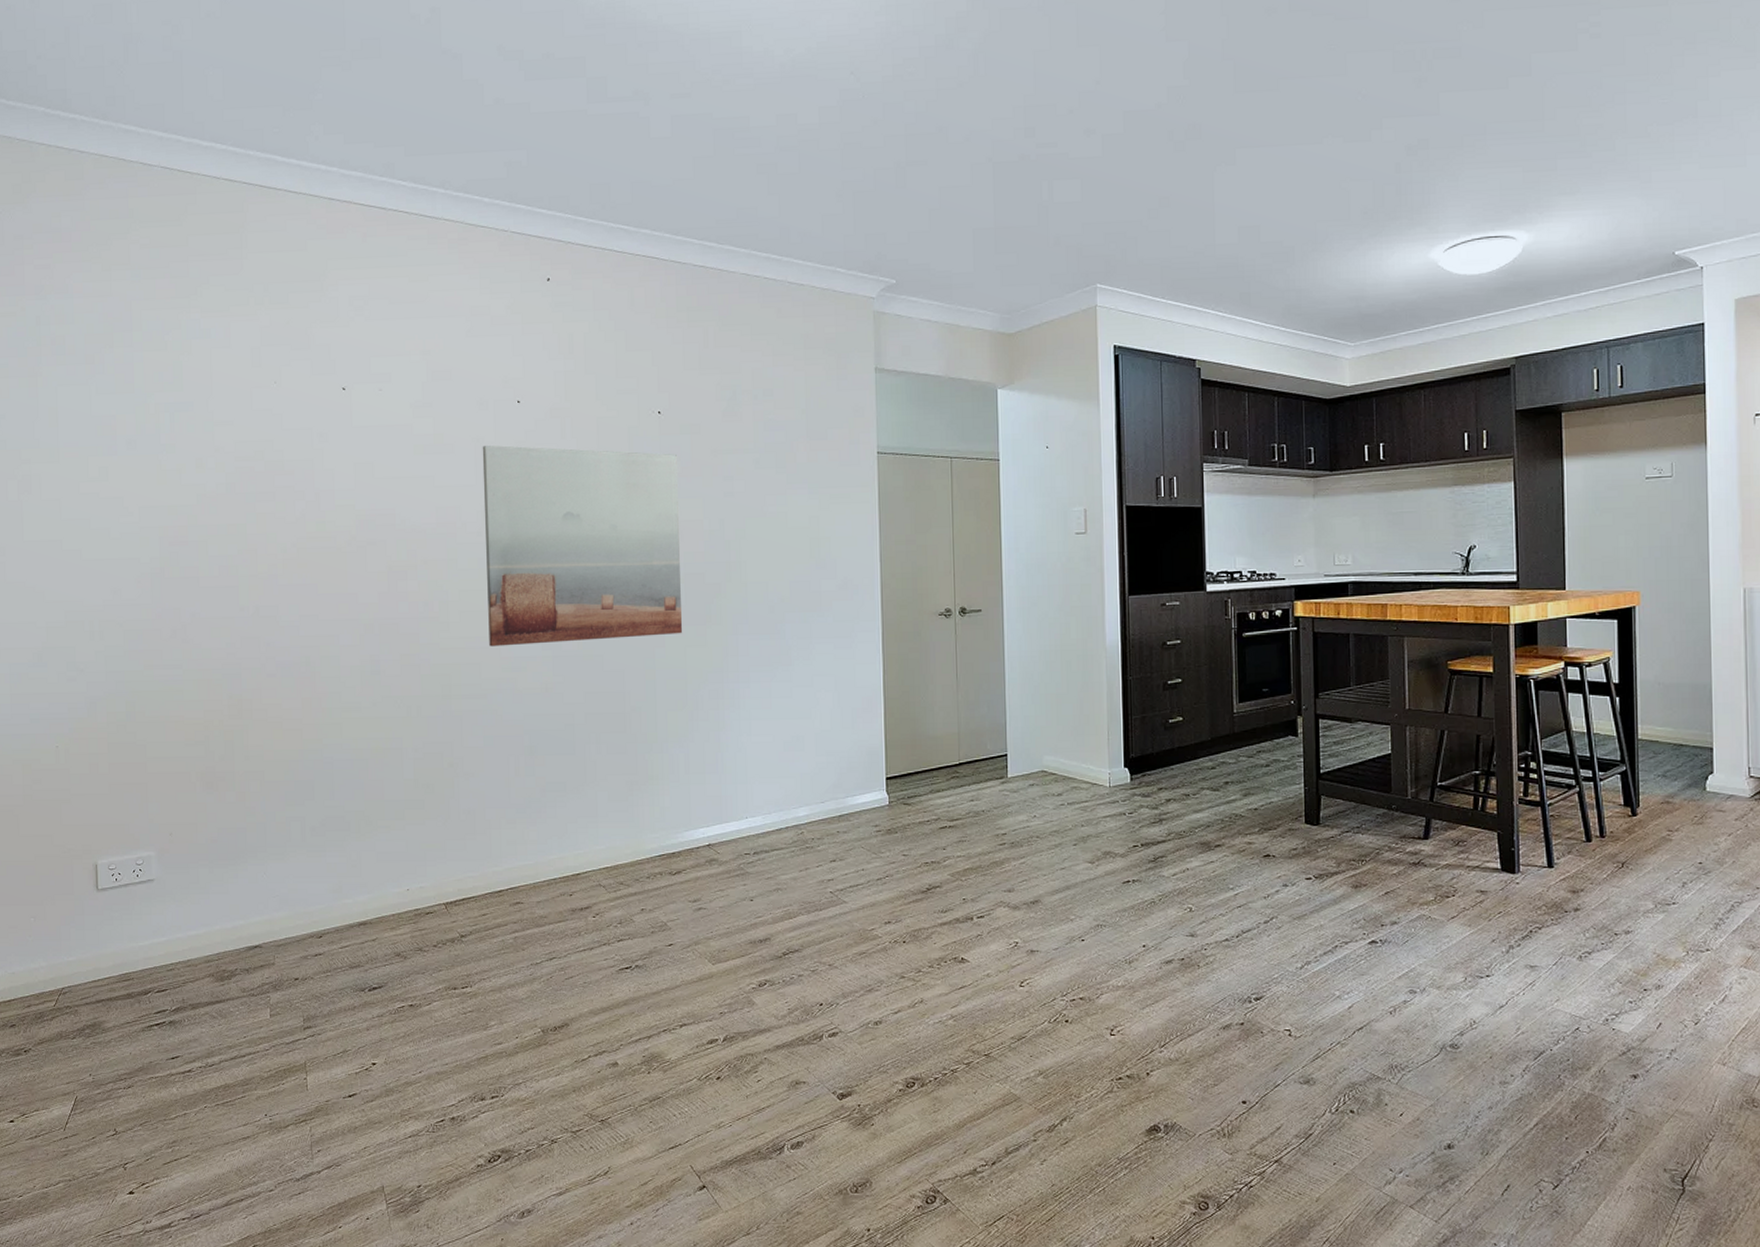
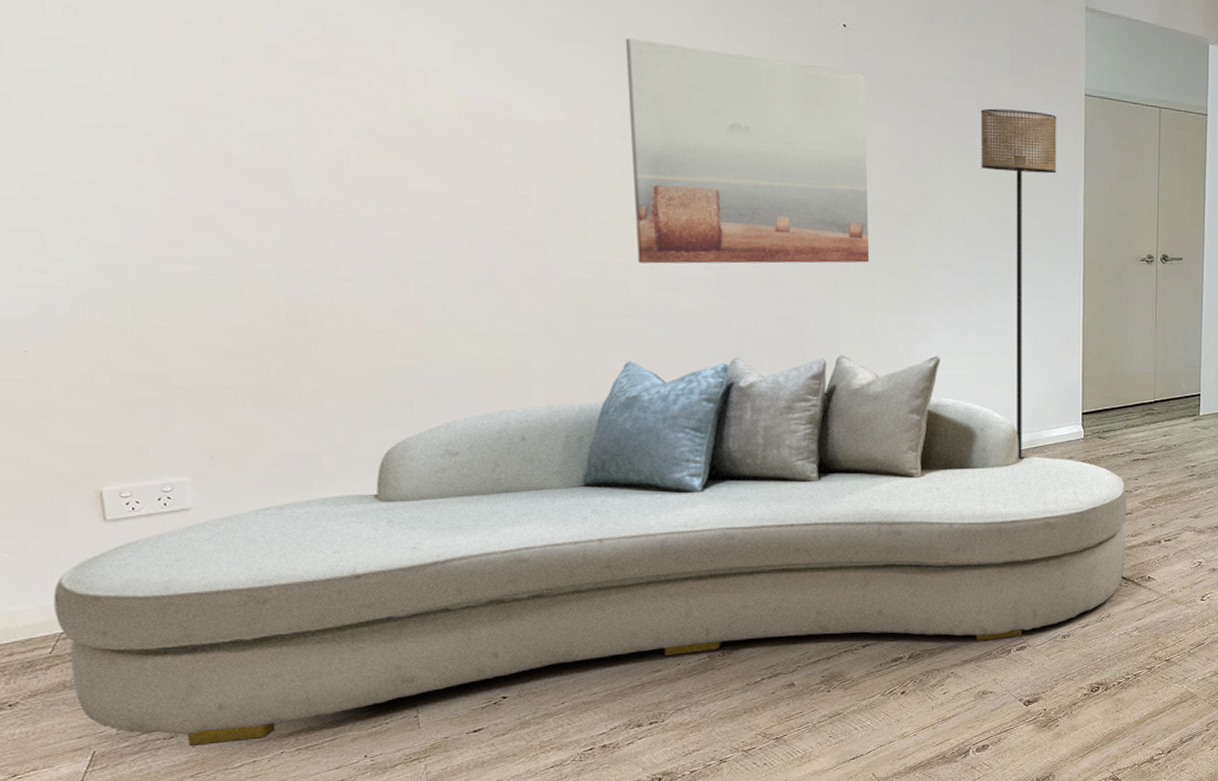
sofa: none [59,723,937,1097] -> present [53,355,1128,747]
floor lamp: none [780,474,853,829] -> present [980,108,1057,460]

